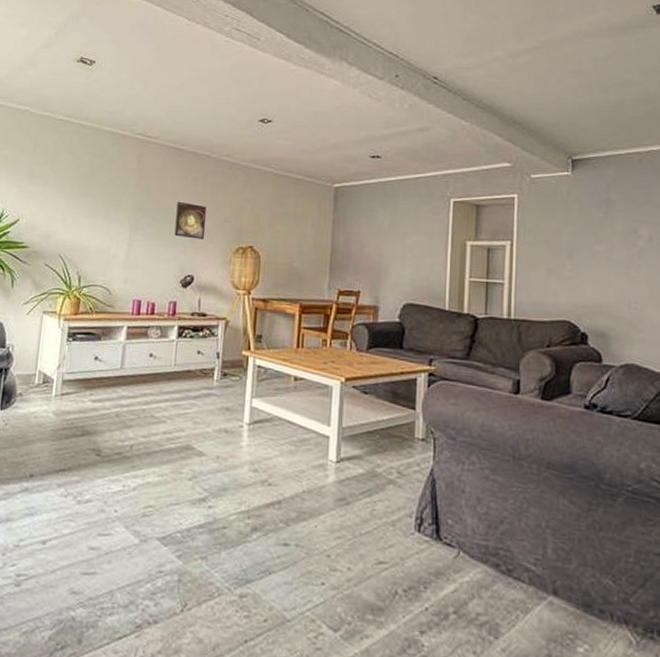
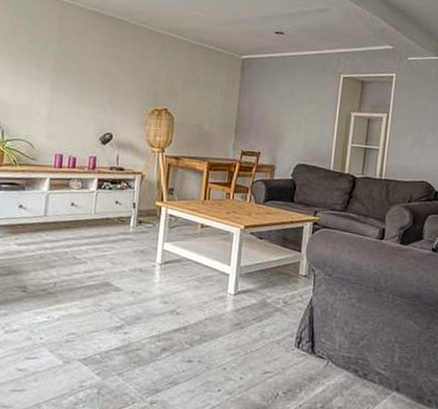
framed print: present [174,201,207,239] -> none [94,63,125,101]

